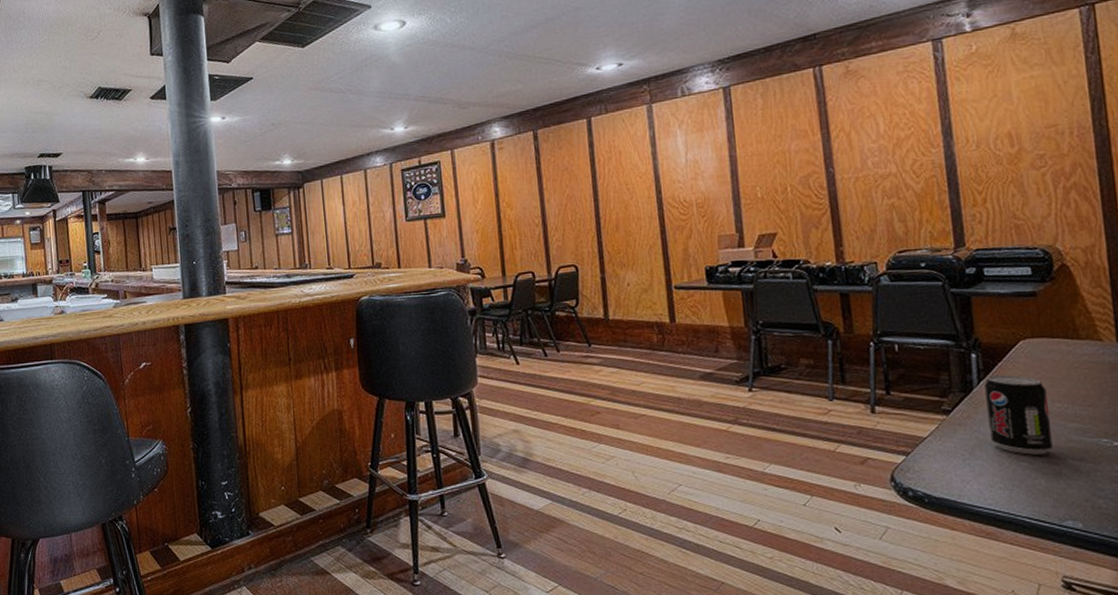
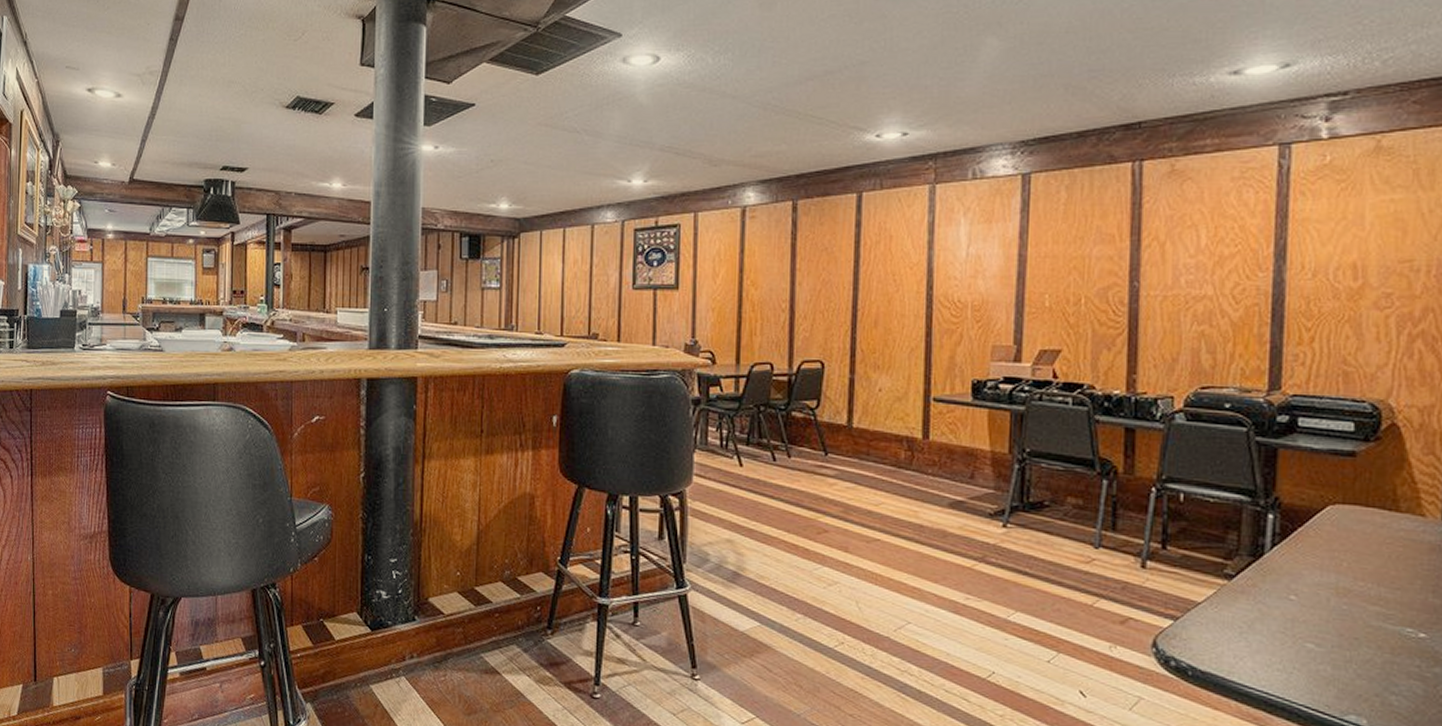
beverage can: present [984,375,1054,455] -> none [1275,541,1350,638]

